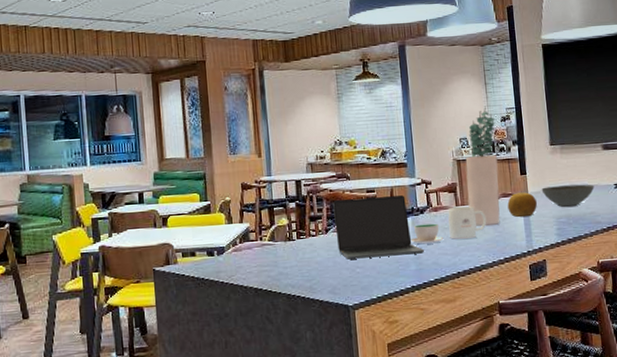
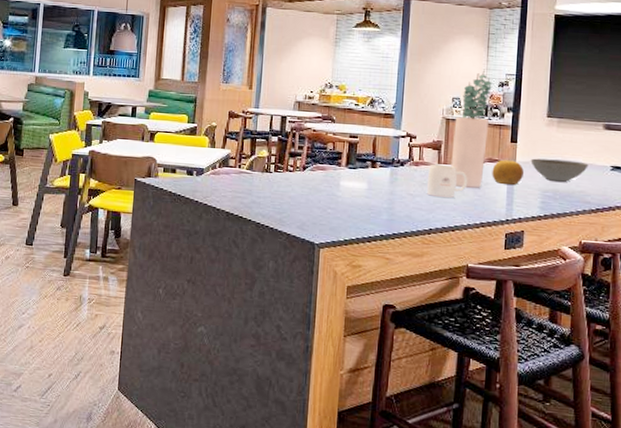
laptop: present [333,195,424,259] -> none [313,141,398,205]
cup: present [410,223,444,245] -> none [386,176,421,197]

